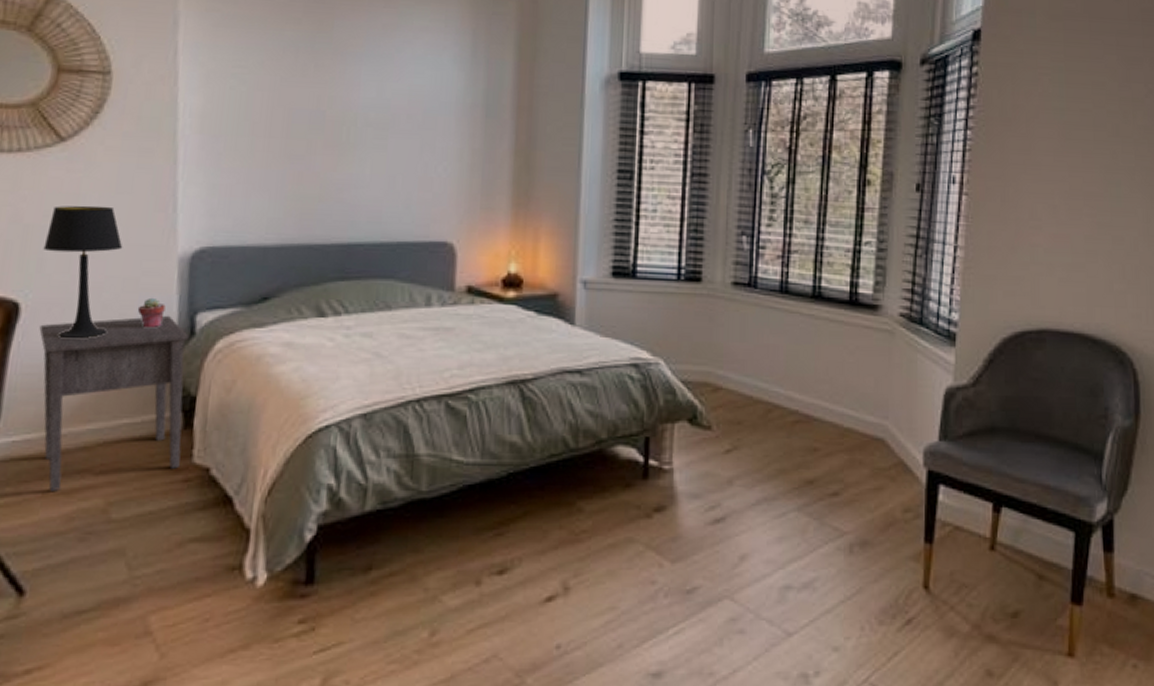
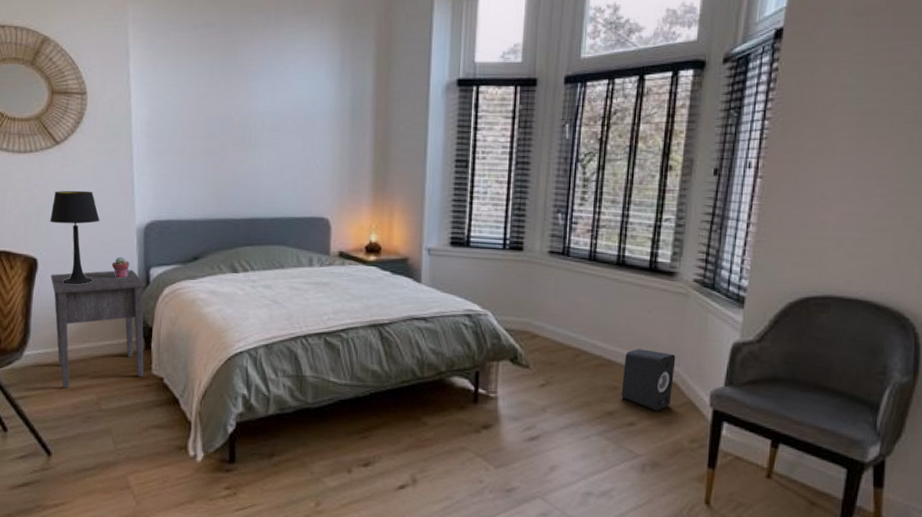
speaker: none [822,399,883,476] -> present [621,349,676,411]

